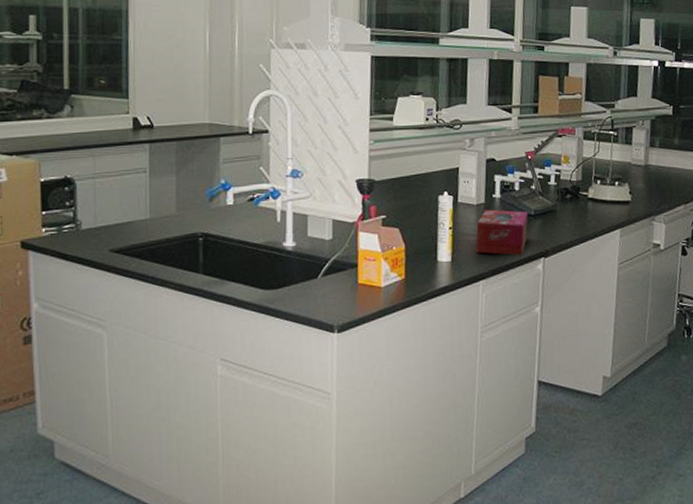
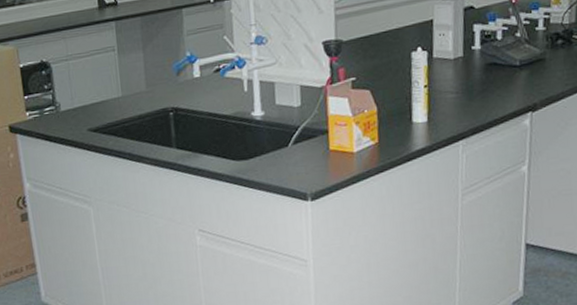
tissue box: present [476,209,528,255] -> none [454,62,513,112]

